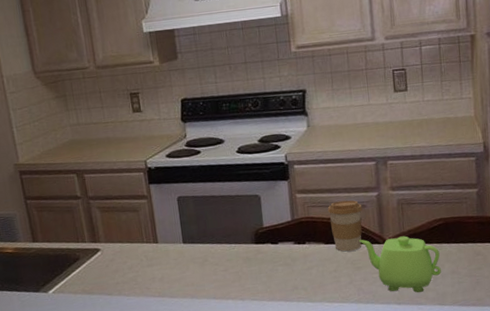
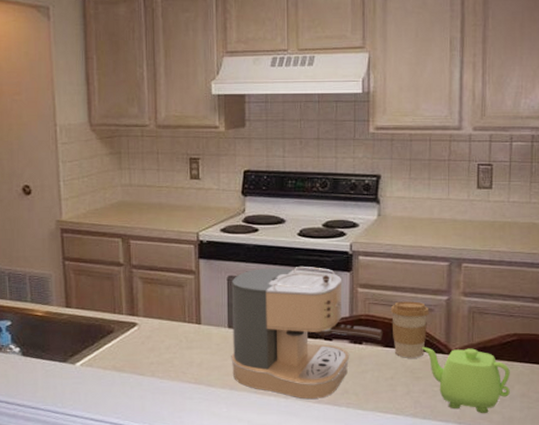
coffee maker: none [181,179,323,299] -> present [231,267,383,400]

